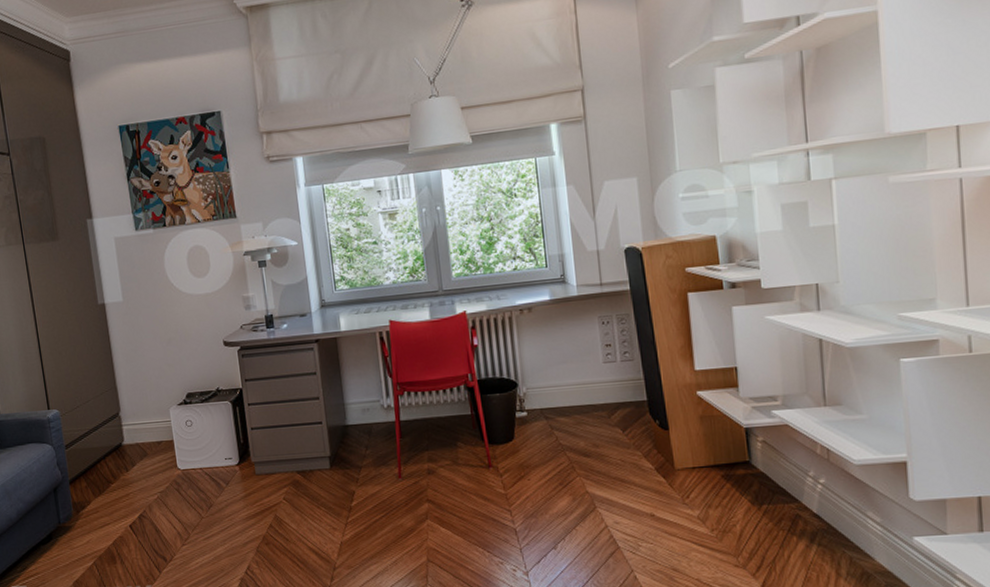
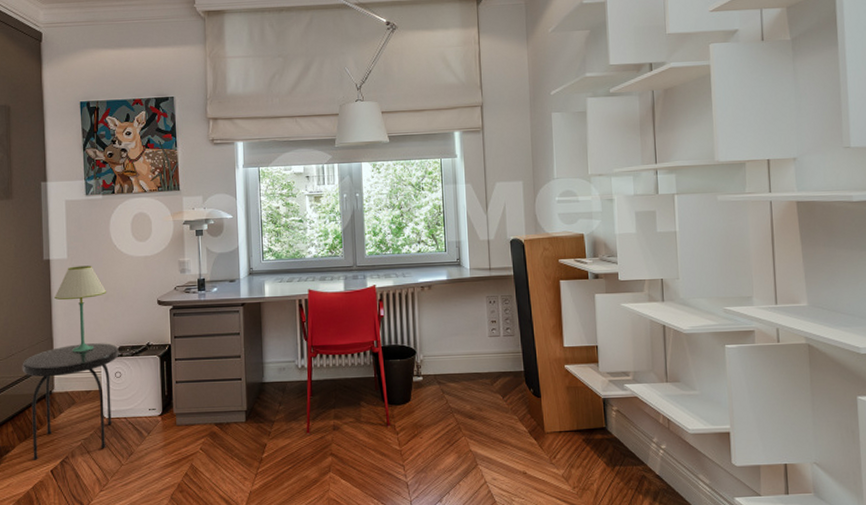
side table: none [88,390,188,515] -> present [22,343,119,460]
table lamp: none [114,307,169,402] -> present [54,265,107,353]

